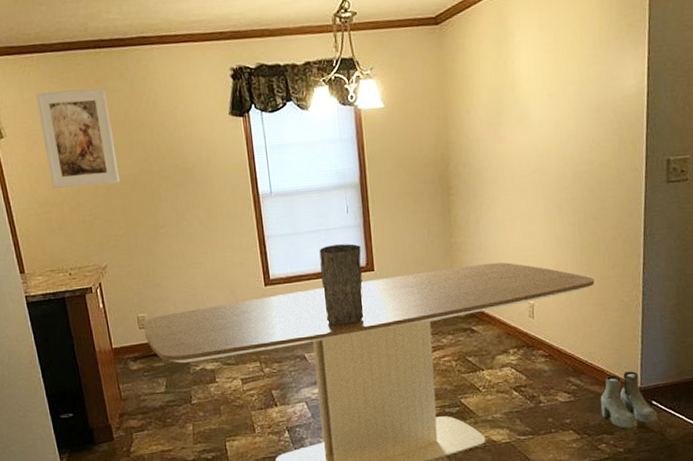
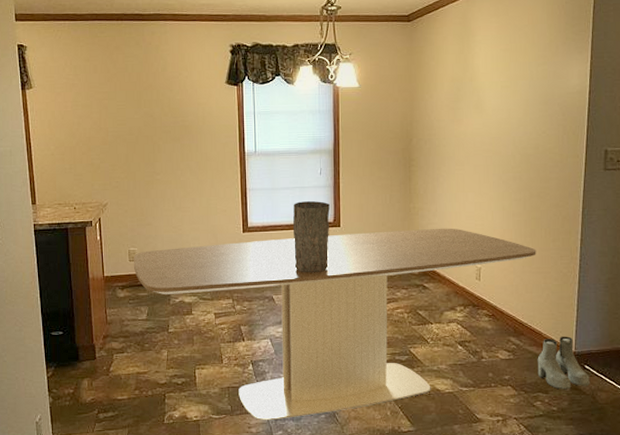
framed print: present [35,88,120,188] -> none [64,53,126,134]

